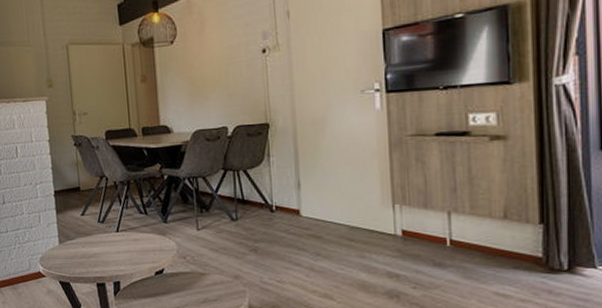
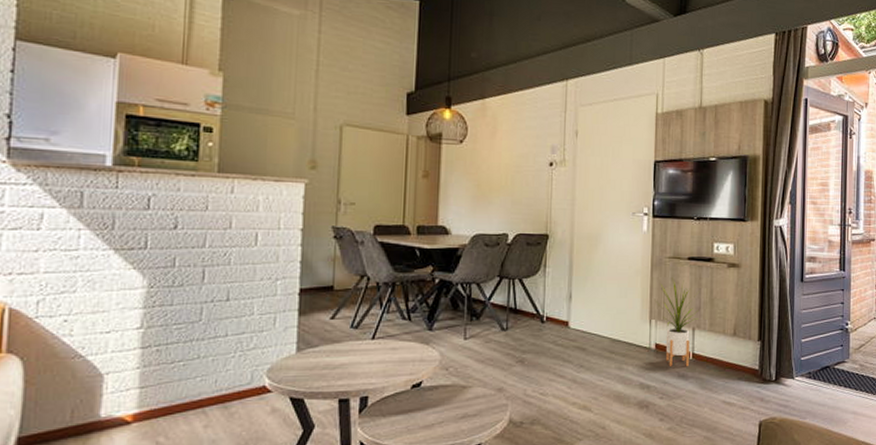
house plant: none [398,157,455,255] -> present [656,277,699,367]

